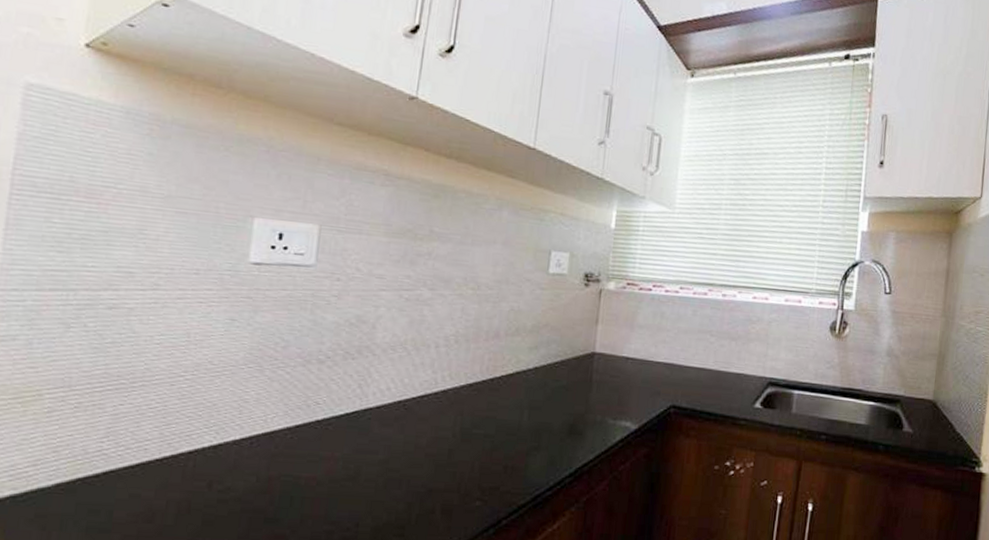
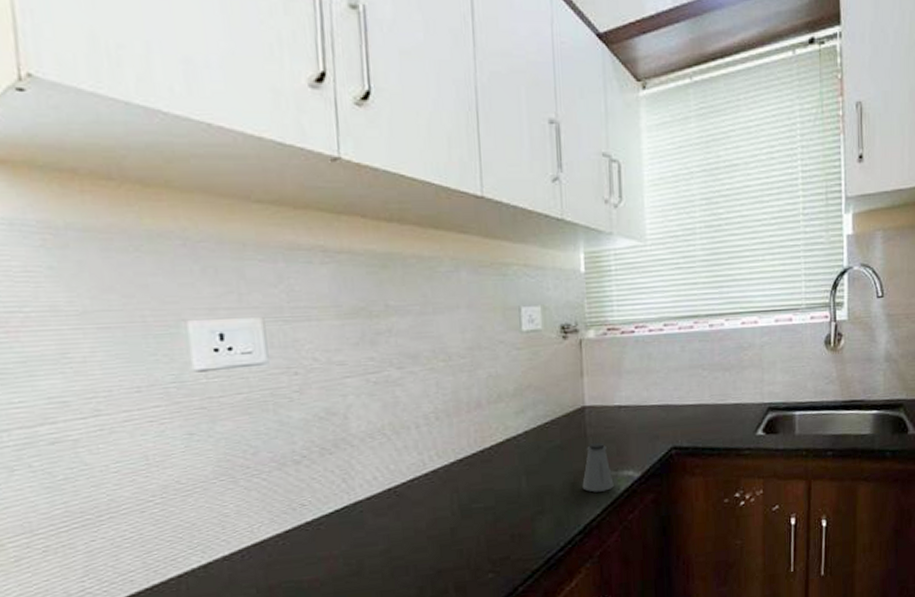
saltshaker: none [580,388,611,438] -> present [582,442,614,493]

